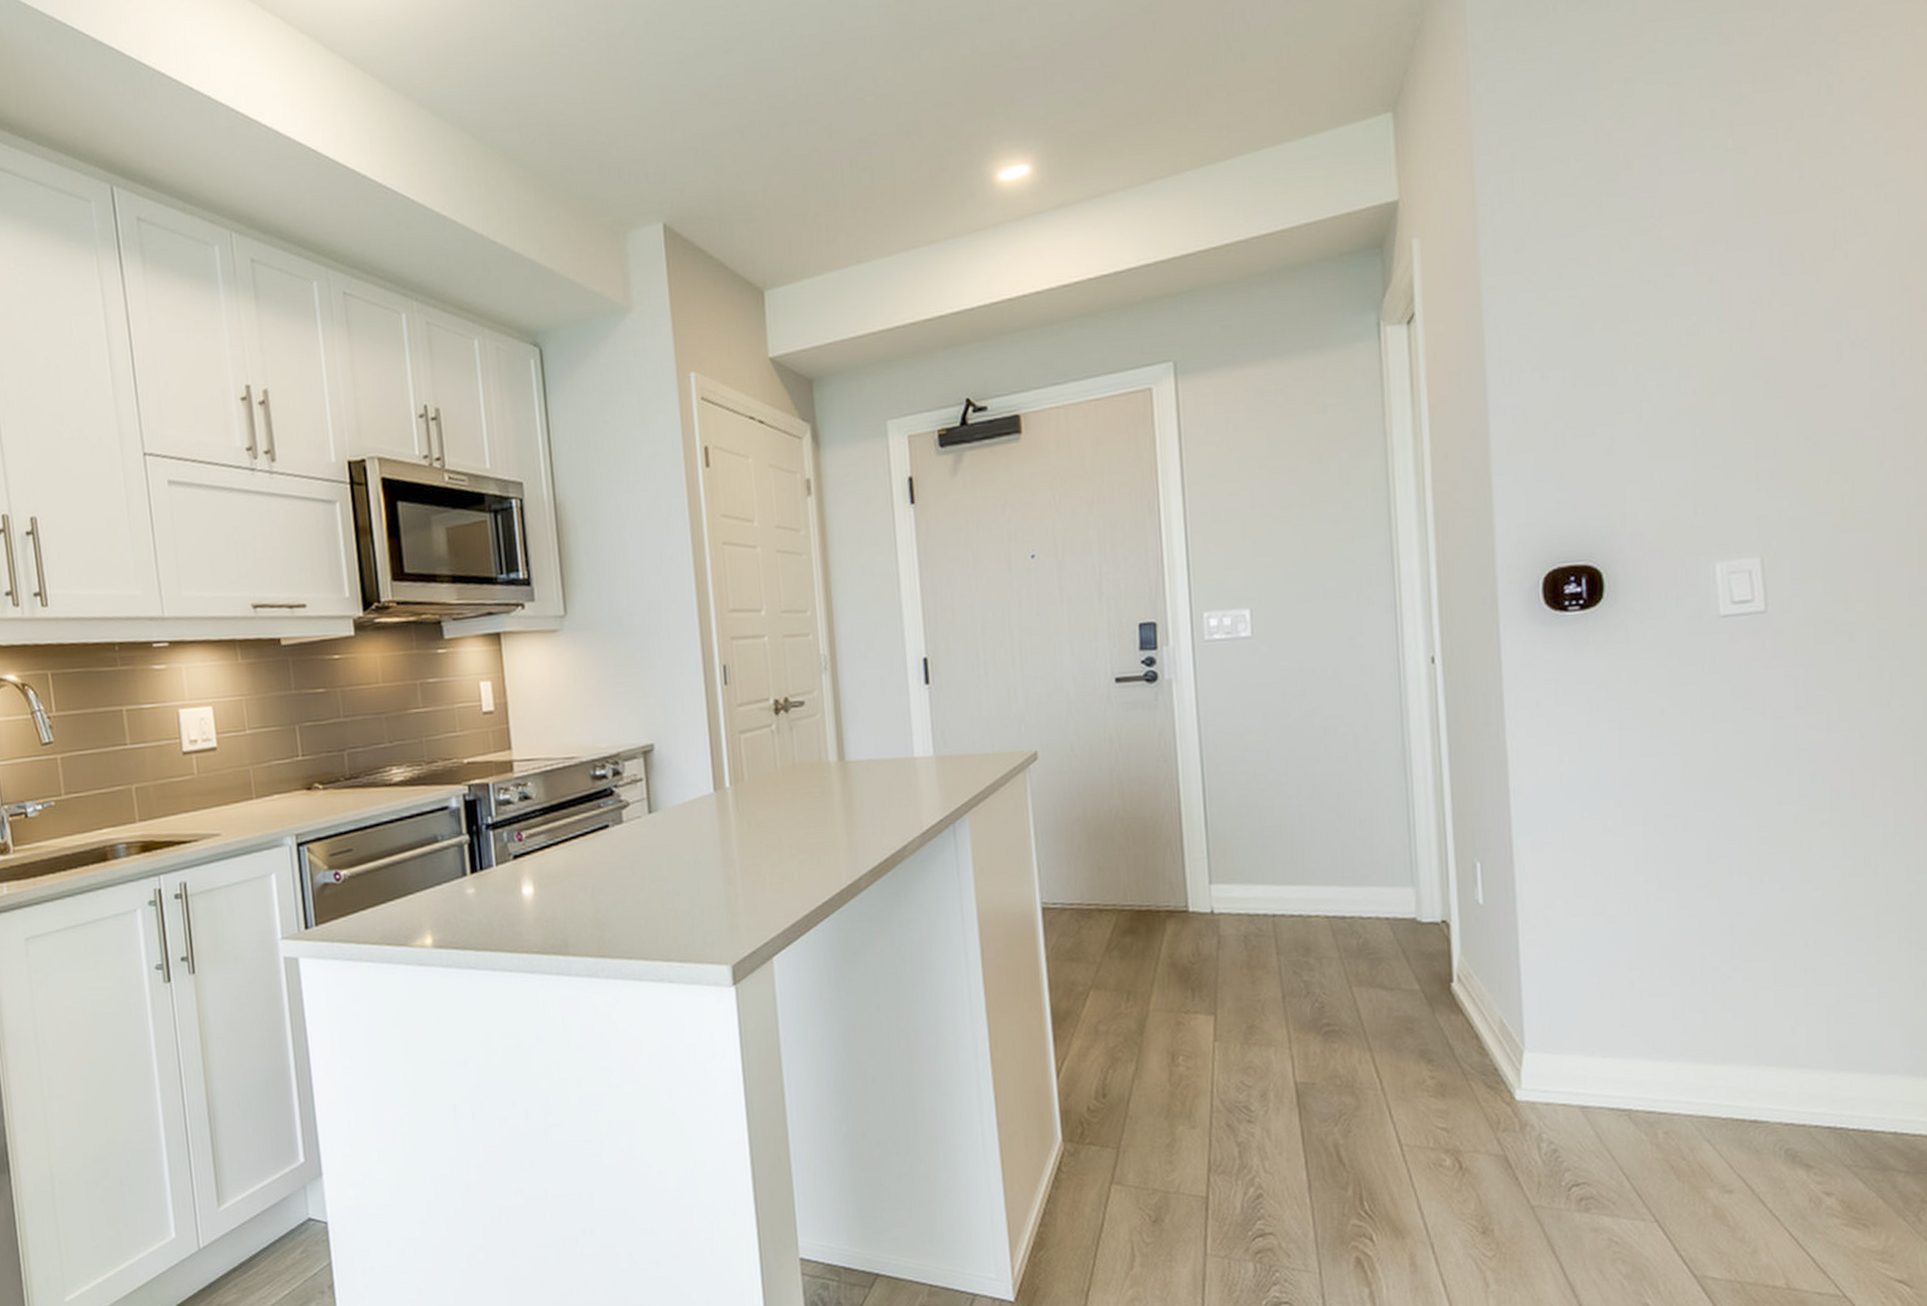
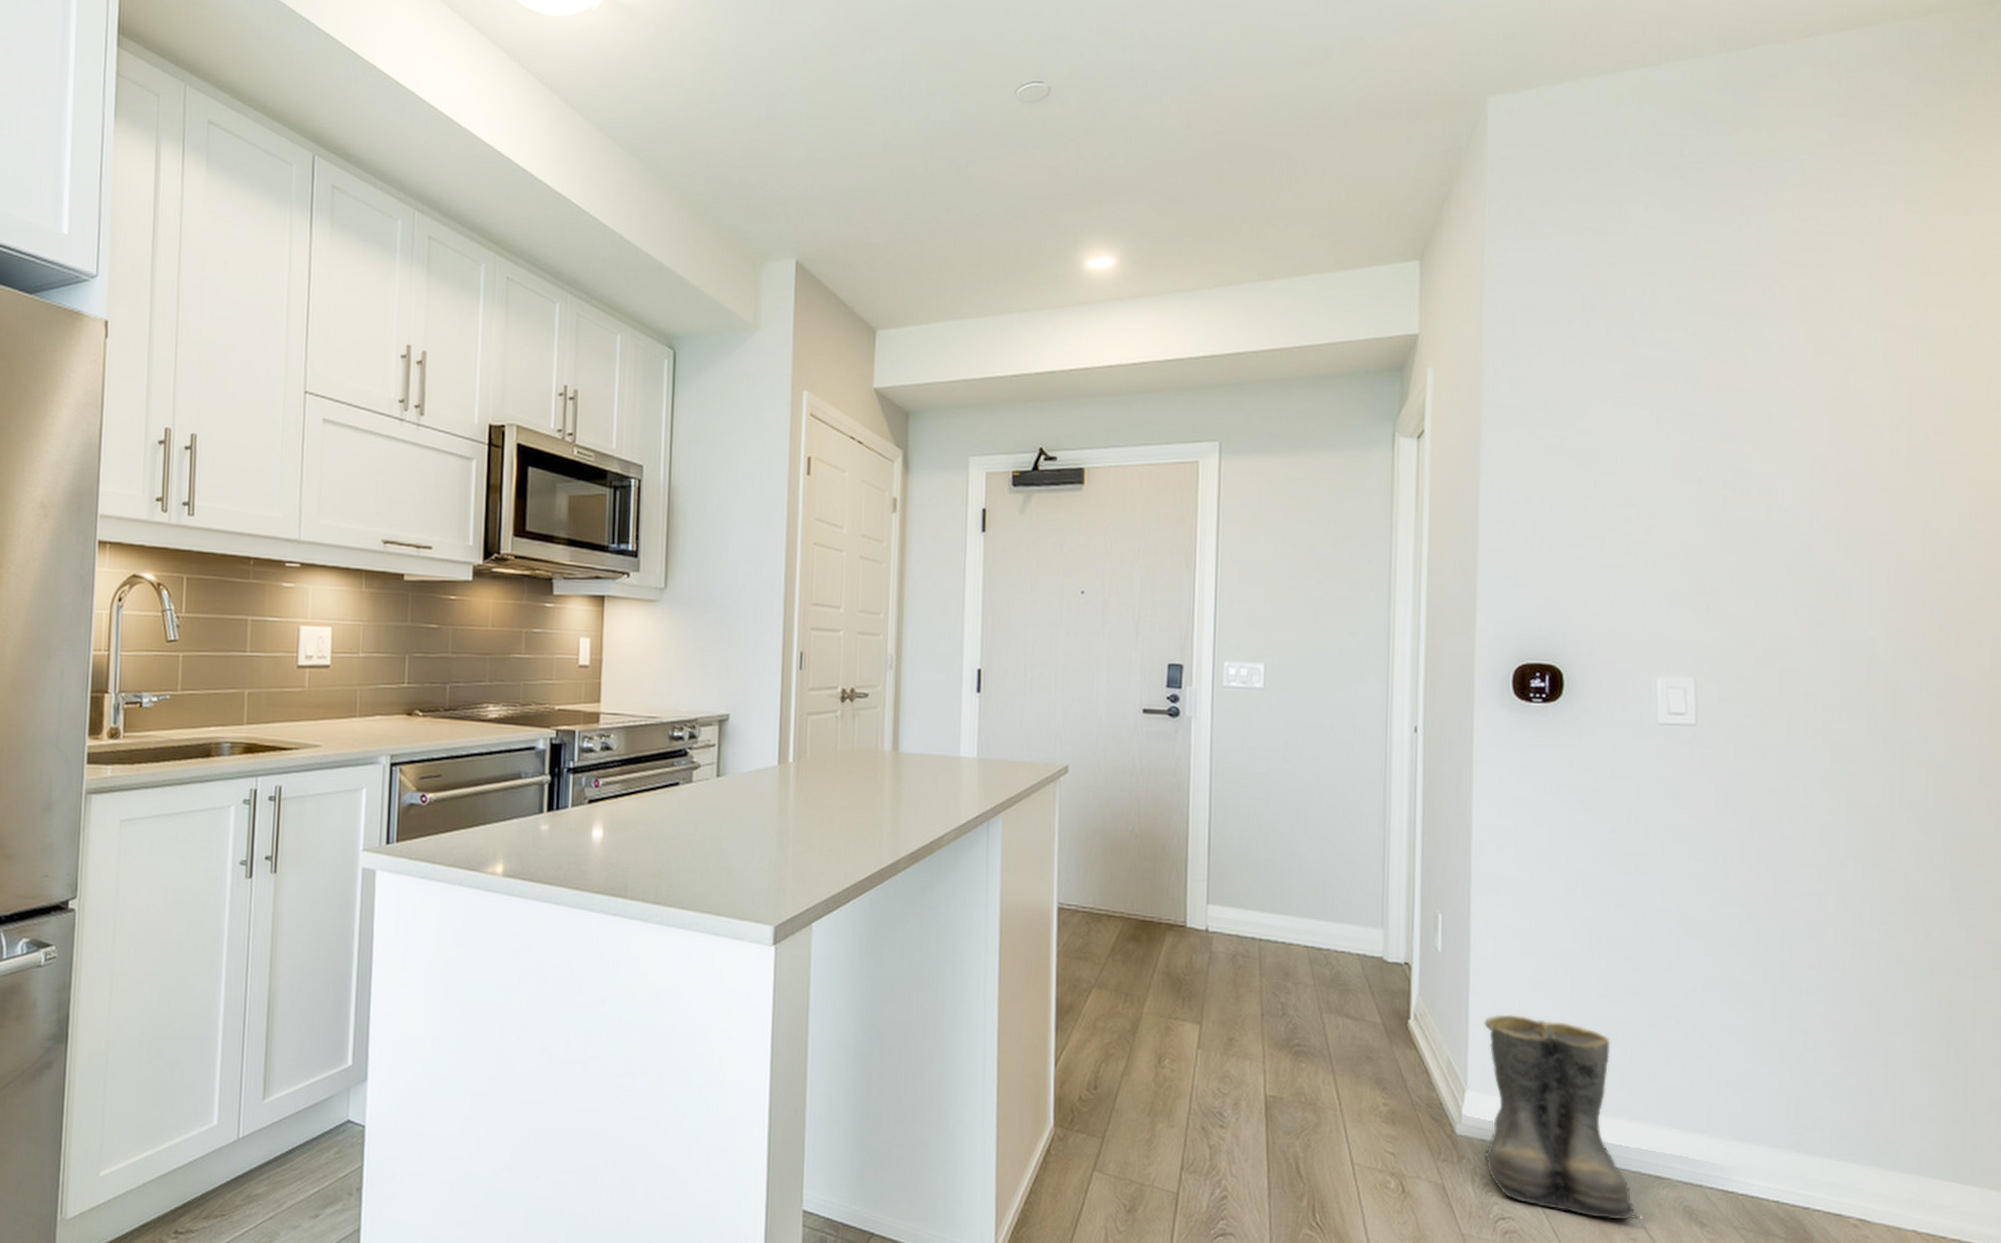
boots: none [1539,963,1734,1173] -> present [1484,1014,1639,1220]

